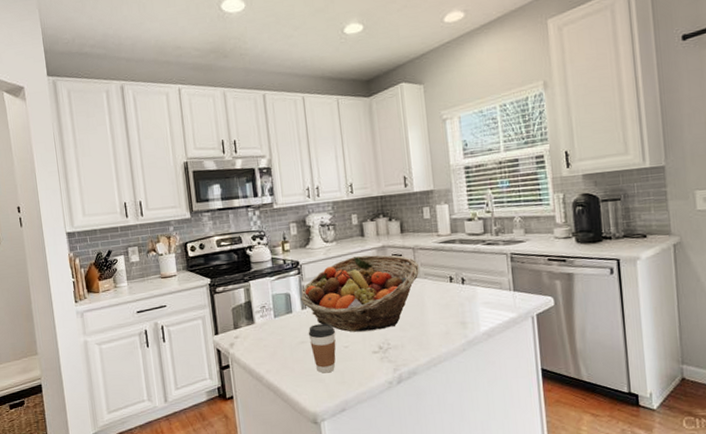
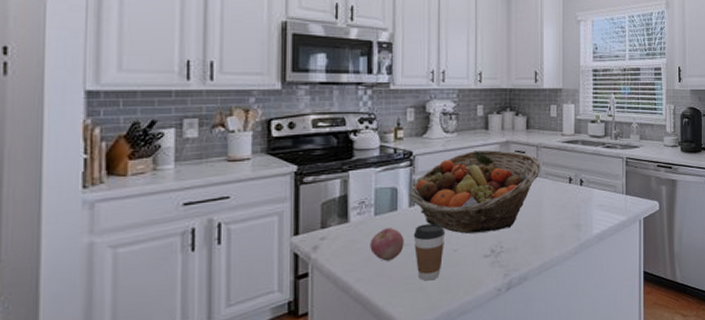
apple: none [273,328,302,356] -> present [370,228,404,261]

